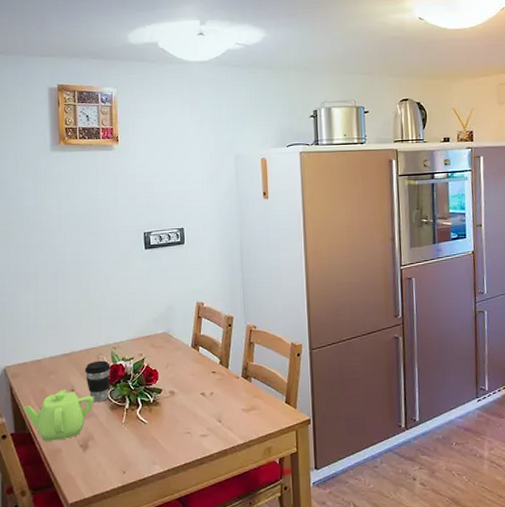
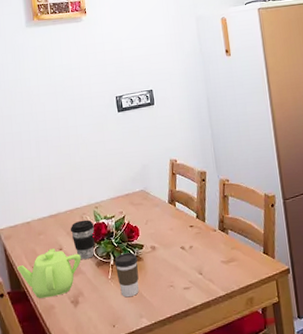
coffee cup: none [129,397,155,443] -> present [114,252,139,298]

